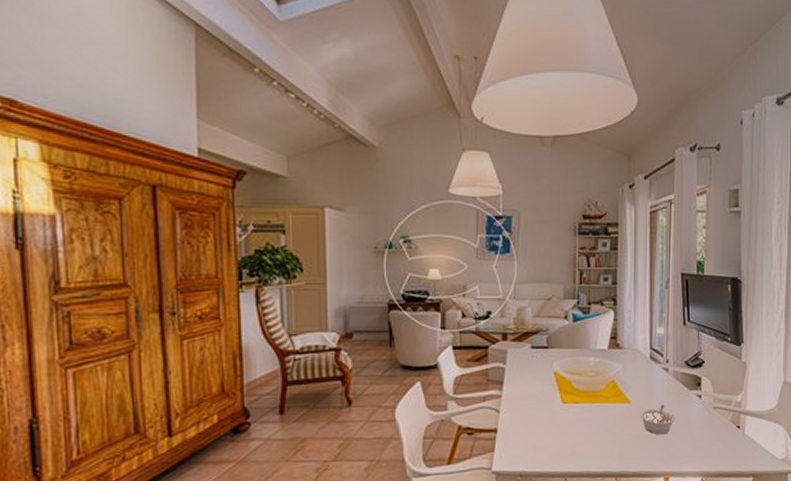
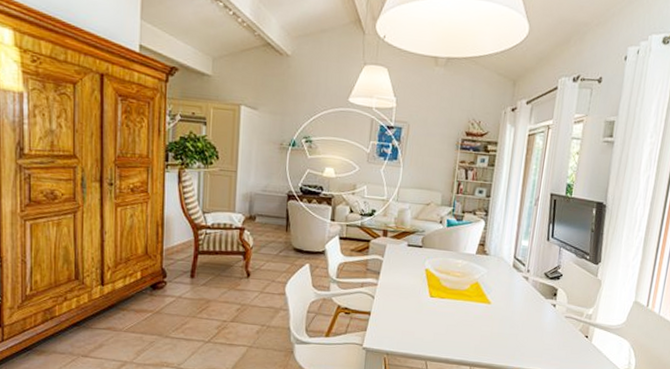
legume: present [639,405,676,435] -> none [497,309,530,335]

